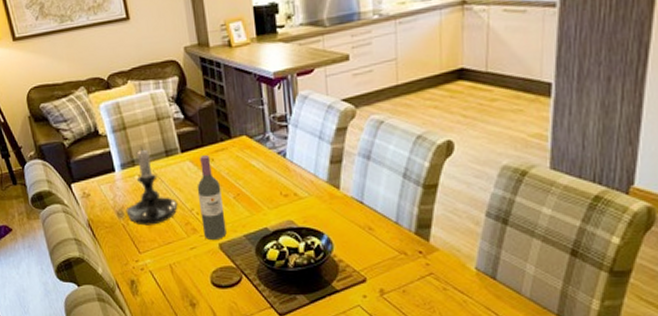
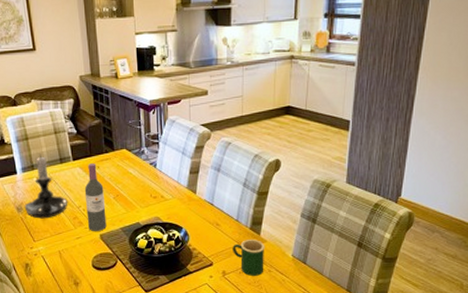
mug: none [392,248,437,295] -> present [233,240,265,276]

